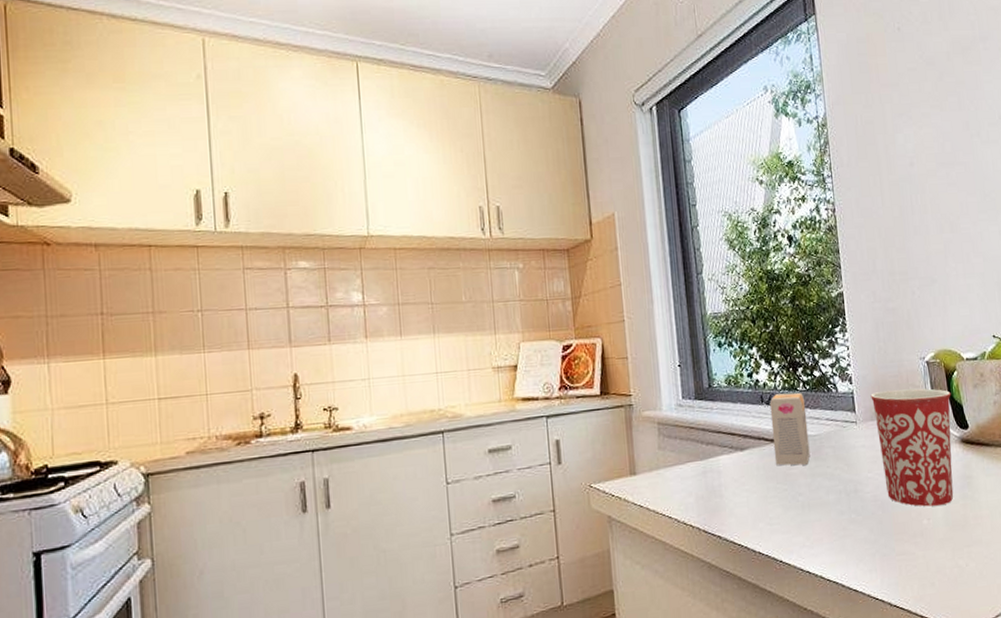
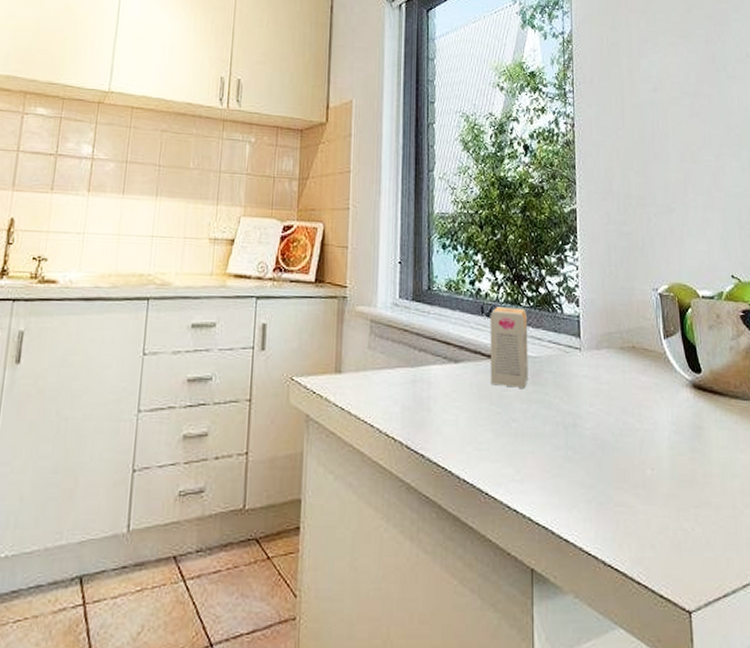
mug: present [870,388,954,507] -> none [598,318,684,455]

